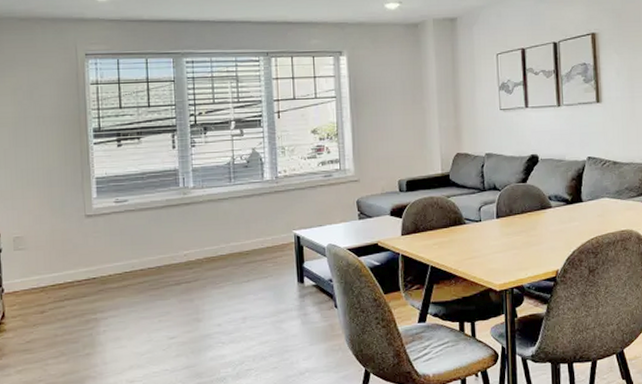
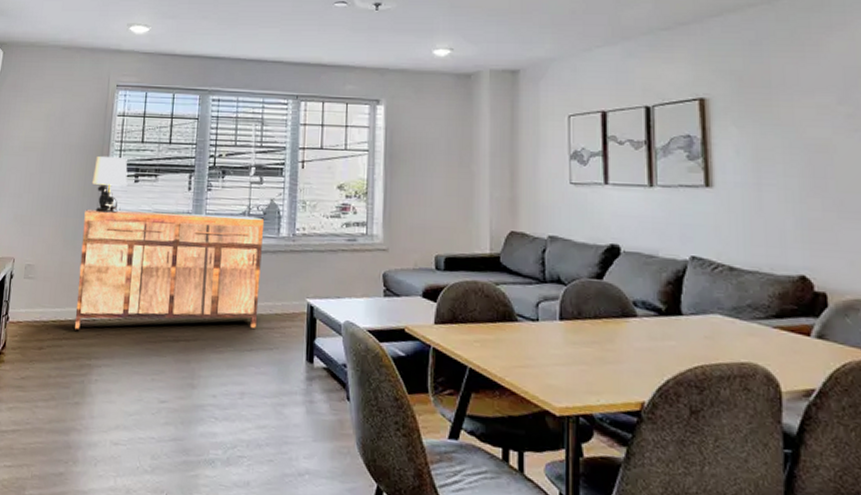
sideboard: none [69,166,251,290] -> present [75,210,265,330]
table lamp: none [72,124,111,179] -> present [91,156,128,213]

